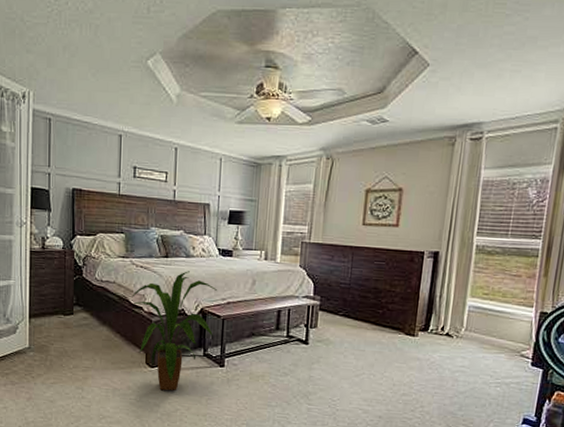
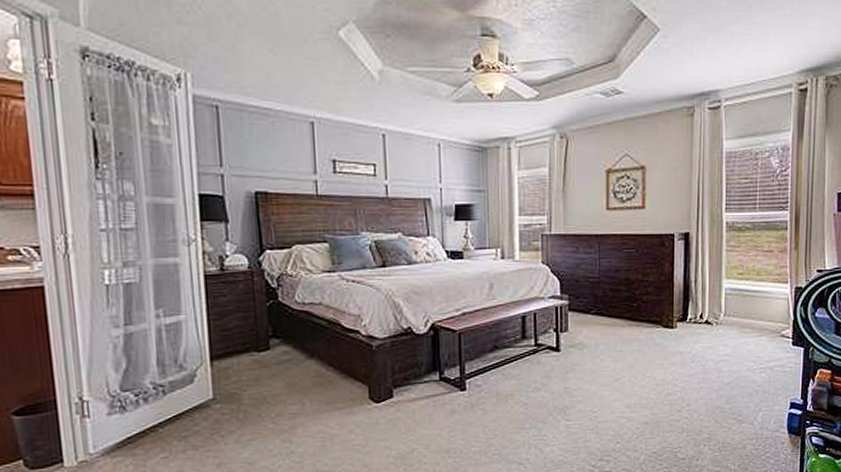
house plant: present [132,271,218,391] -> none [344,280,450,429]

